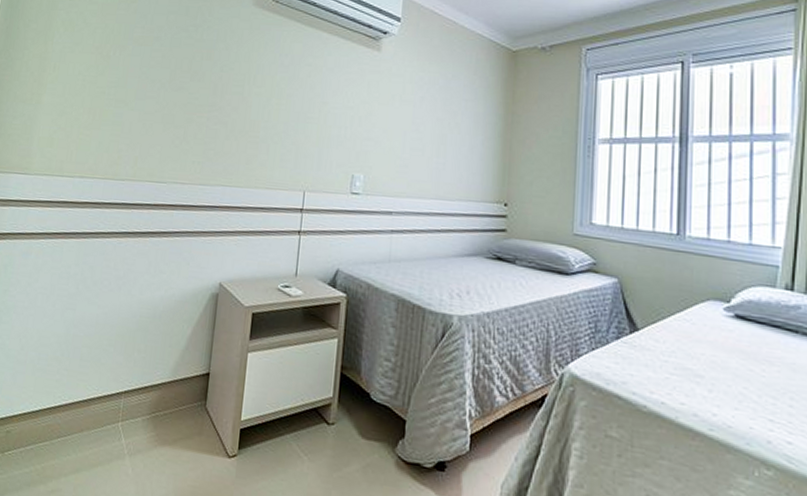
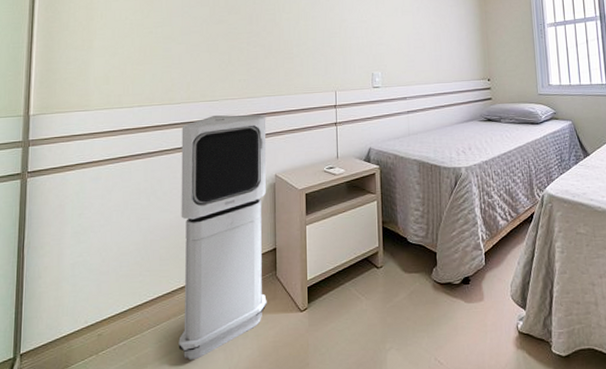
air purifier: none [87,200,218,486] -> present [178,114,267,361]

